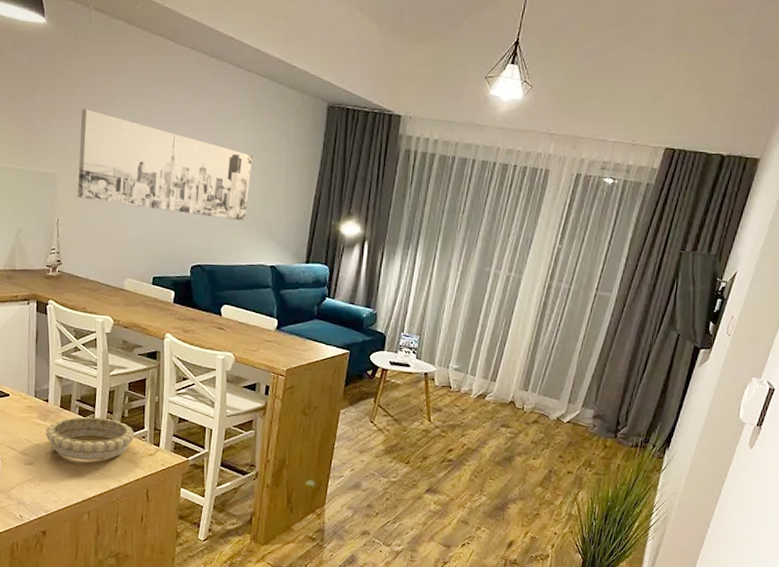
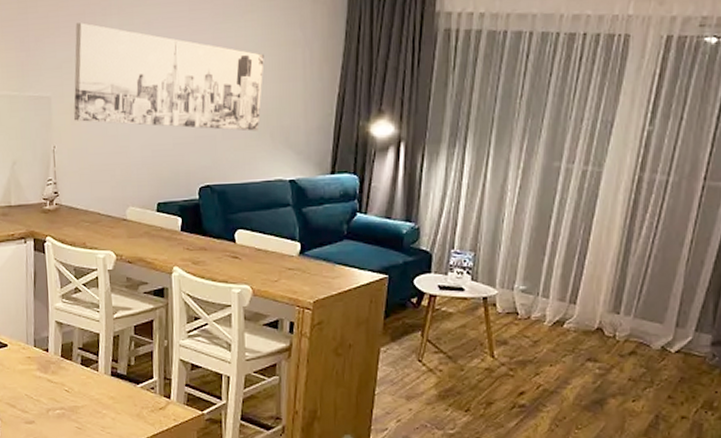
decorative bowl: present [45,416,135,460] -> none [46,366,143,417]

